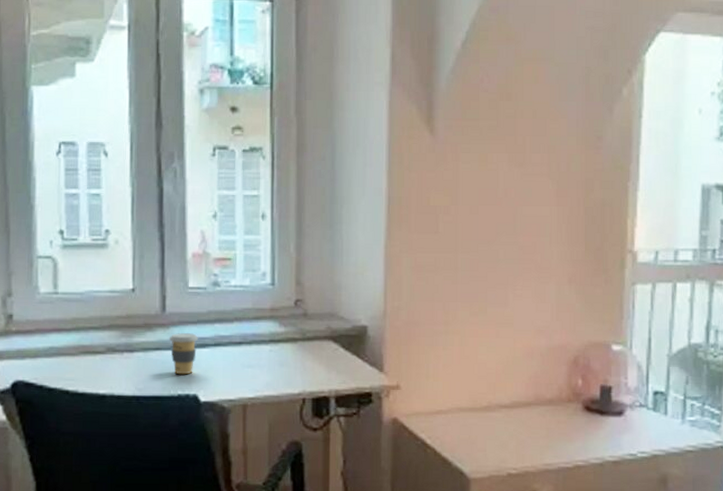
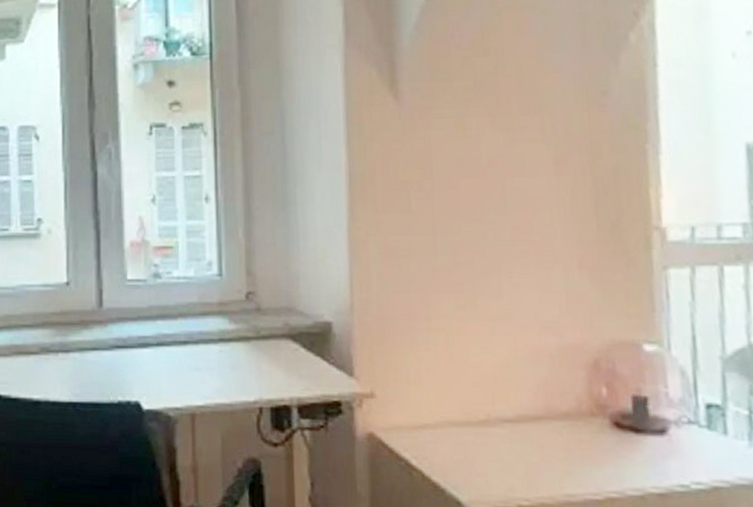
coffee cup: present [170,333,198,375] -> none [108,331,139,379]

